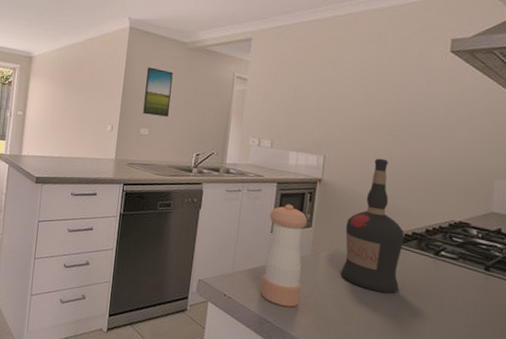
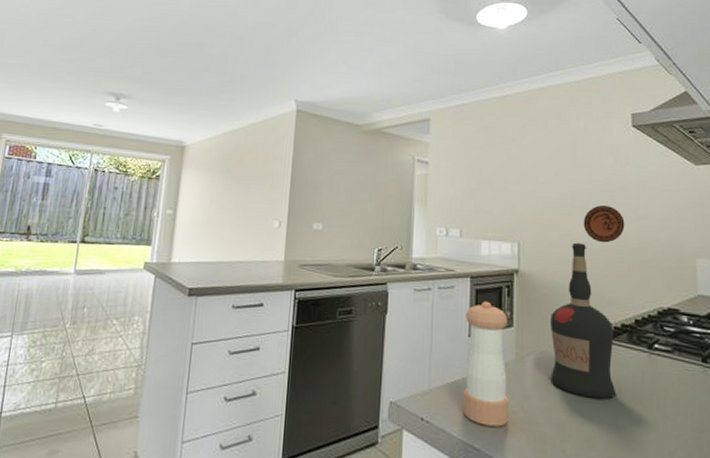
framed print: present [143,67,173,117] -> none [315,153,347,208]
decorative plate: none [388,125,429,161] -> present [583,205,625,243]

